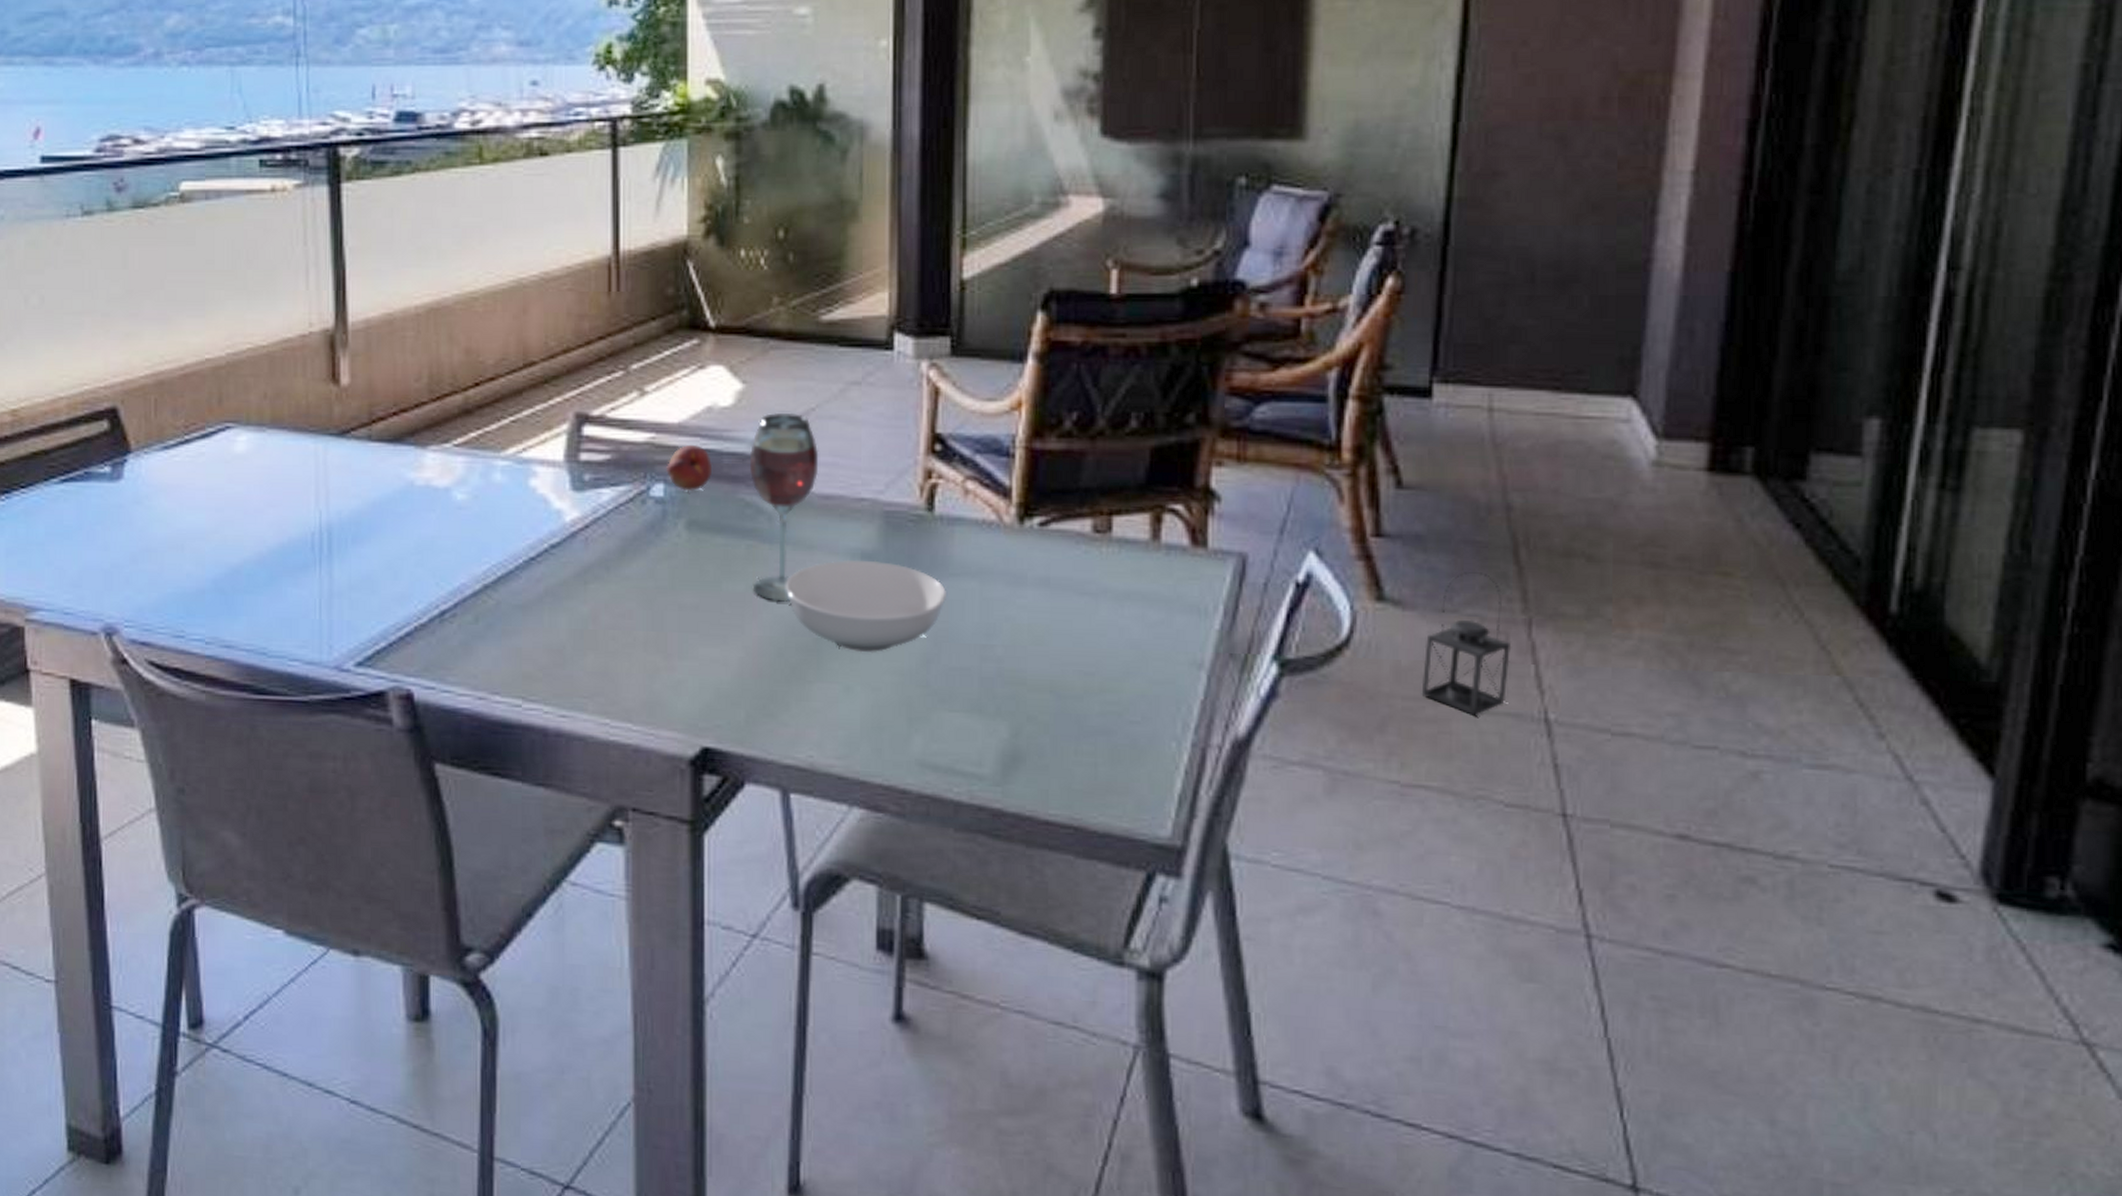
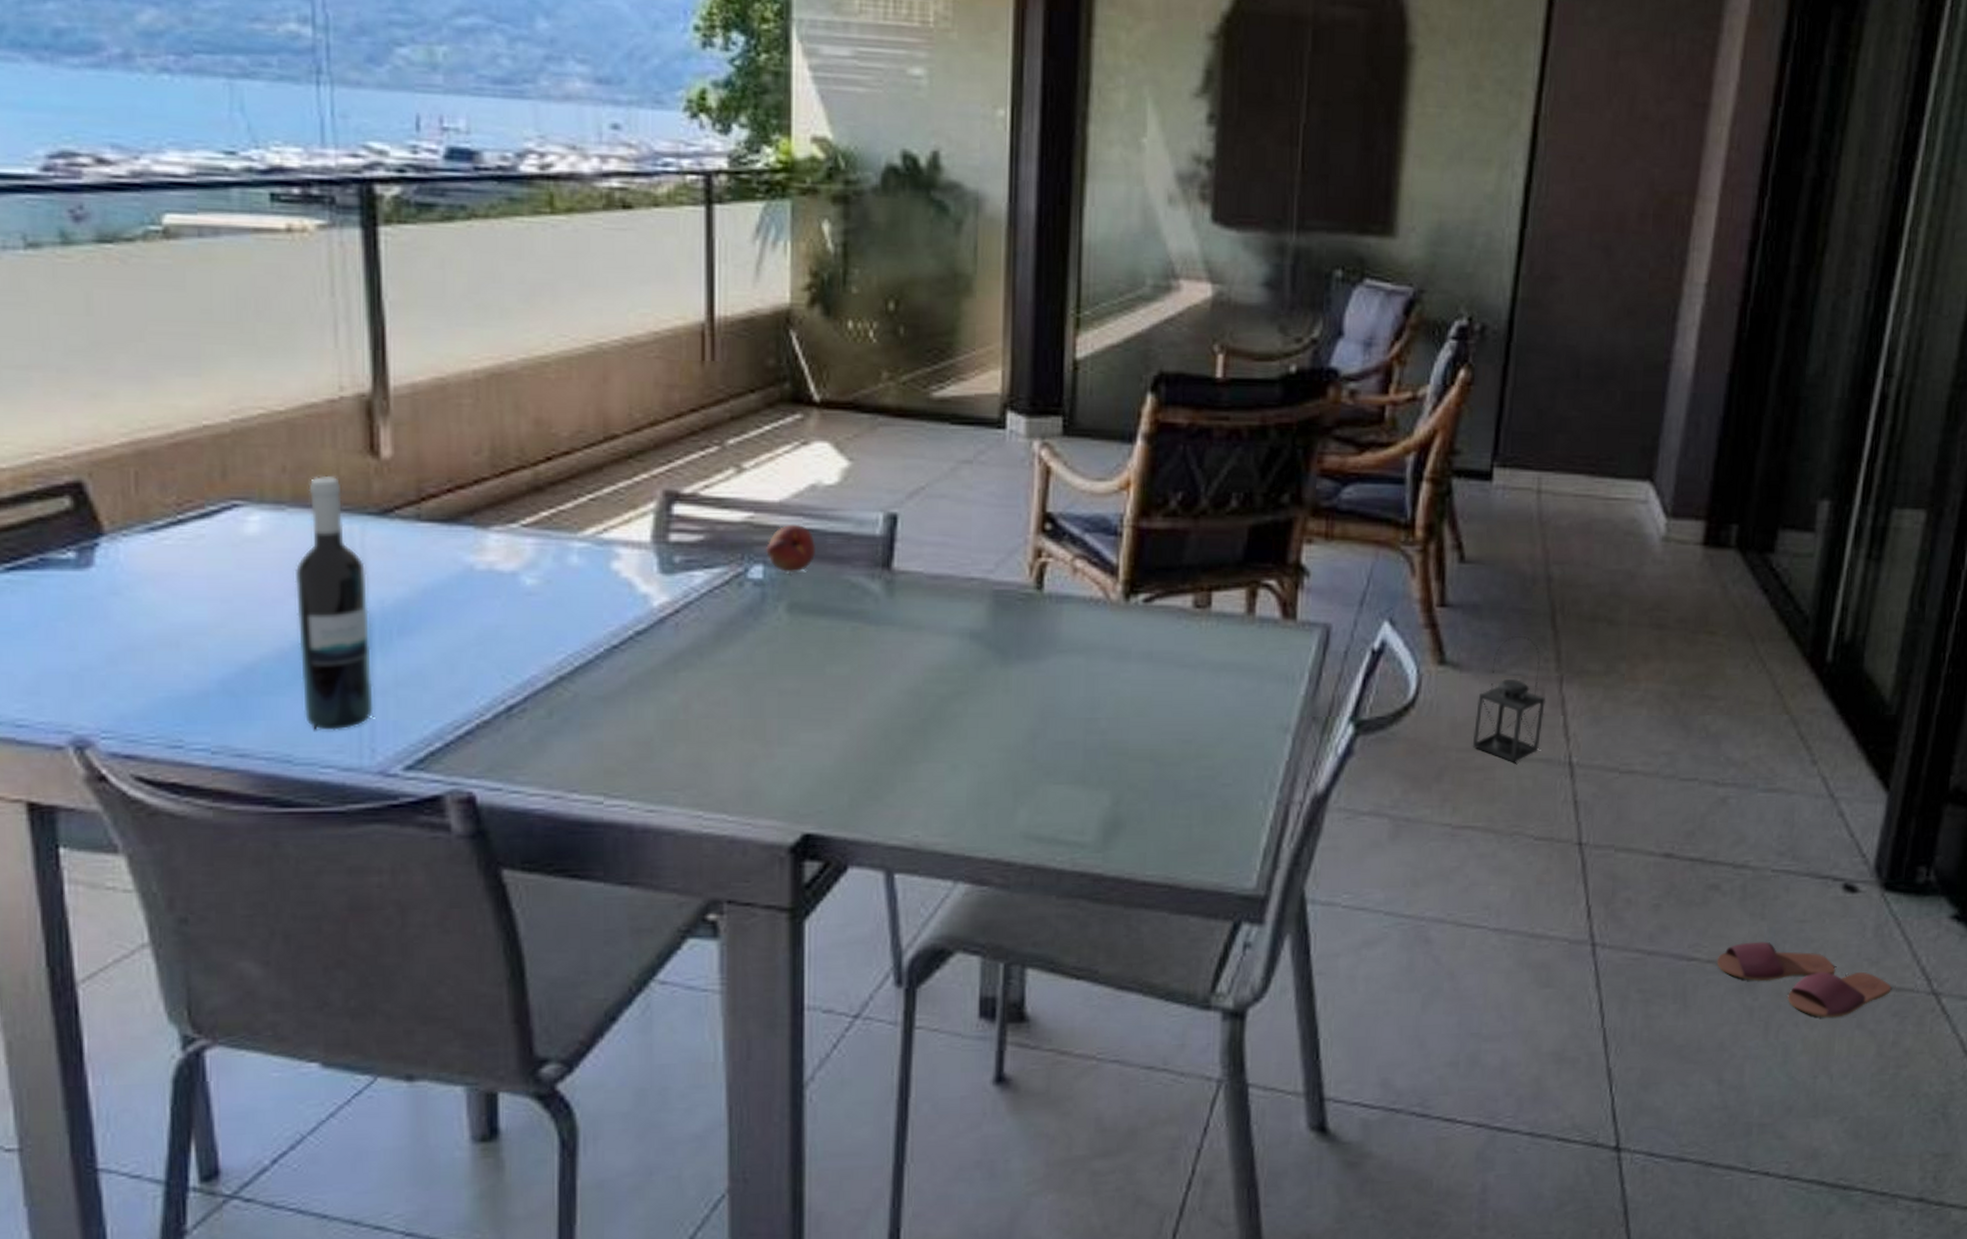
wine bottle: none [272,402,331,628] -> present [294,476,374,730]
wineglass: present [750,413,819,602] -> none [856,492,929,683]
bowl: present [786,559,948,653] -> none [893,639,1055,731]
slippers: none [1758,951,2018,1060] -> present [1716,941,1892,1018]

